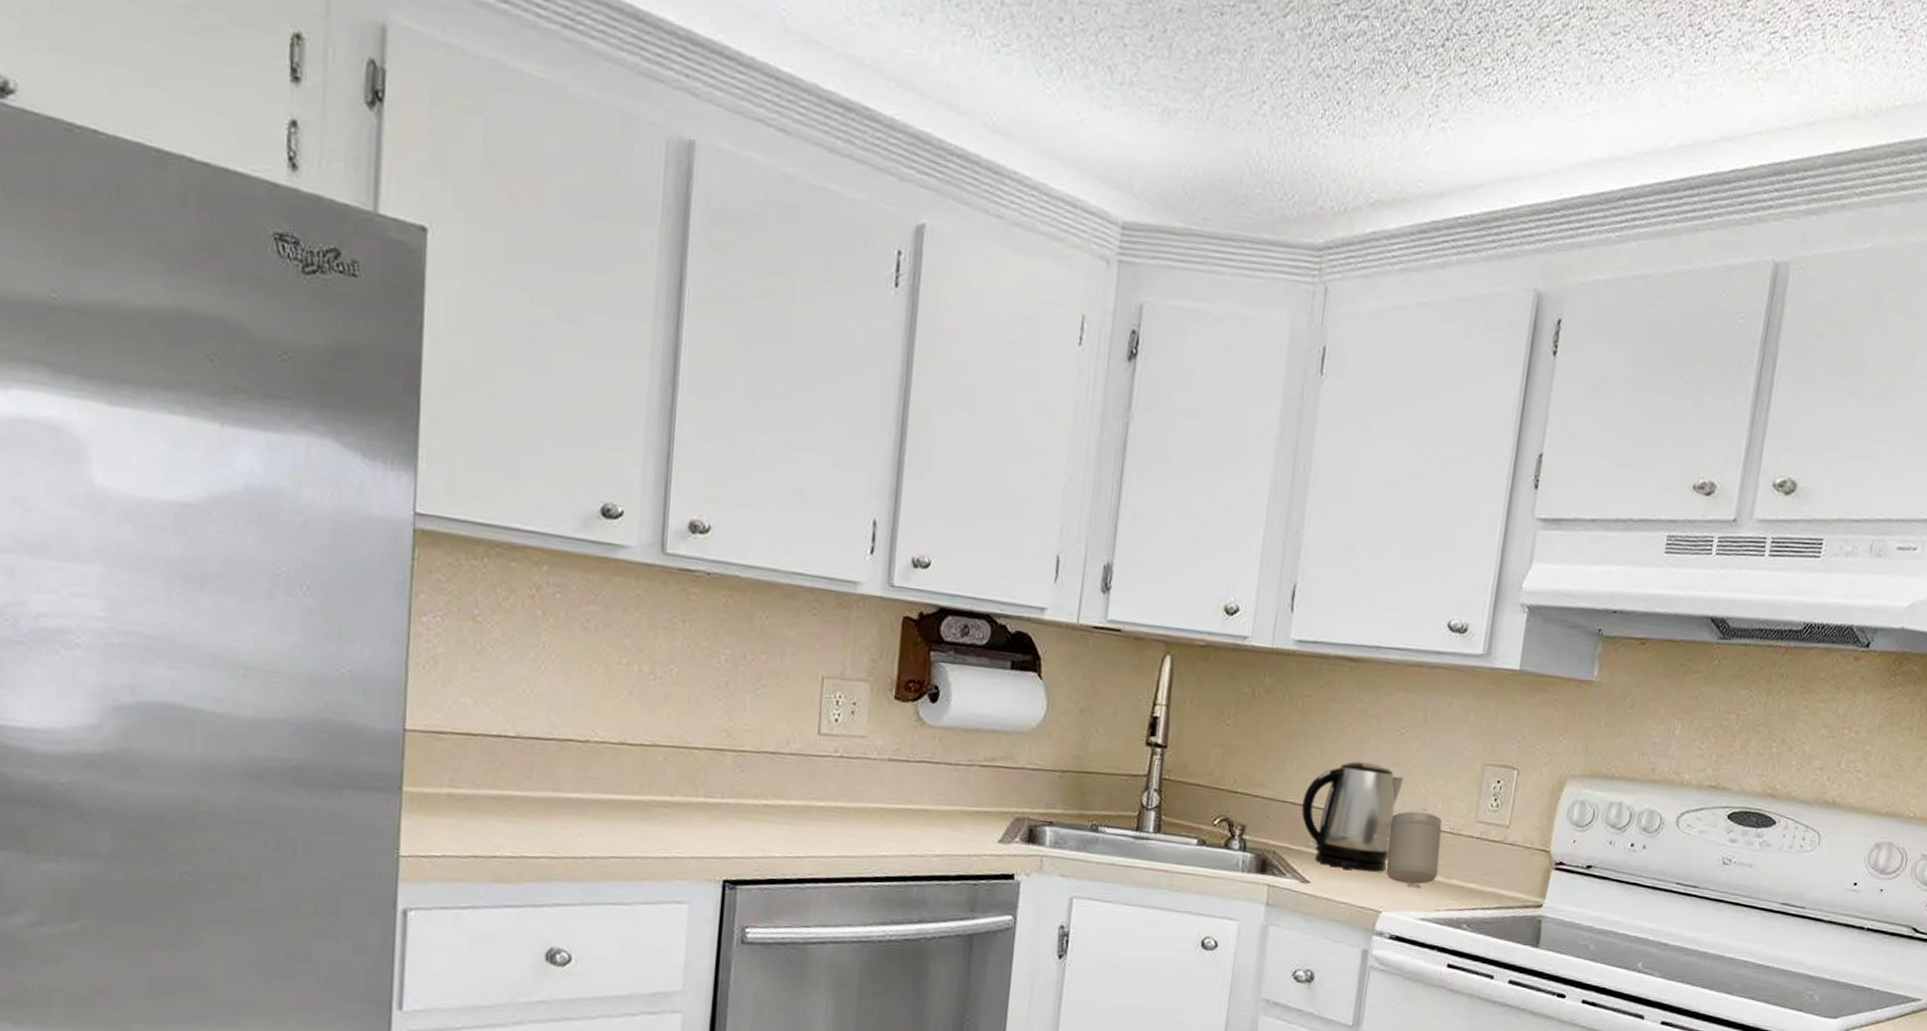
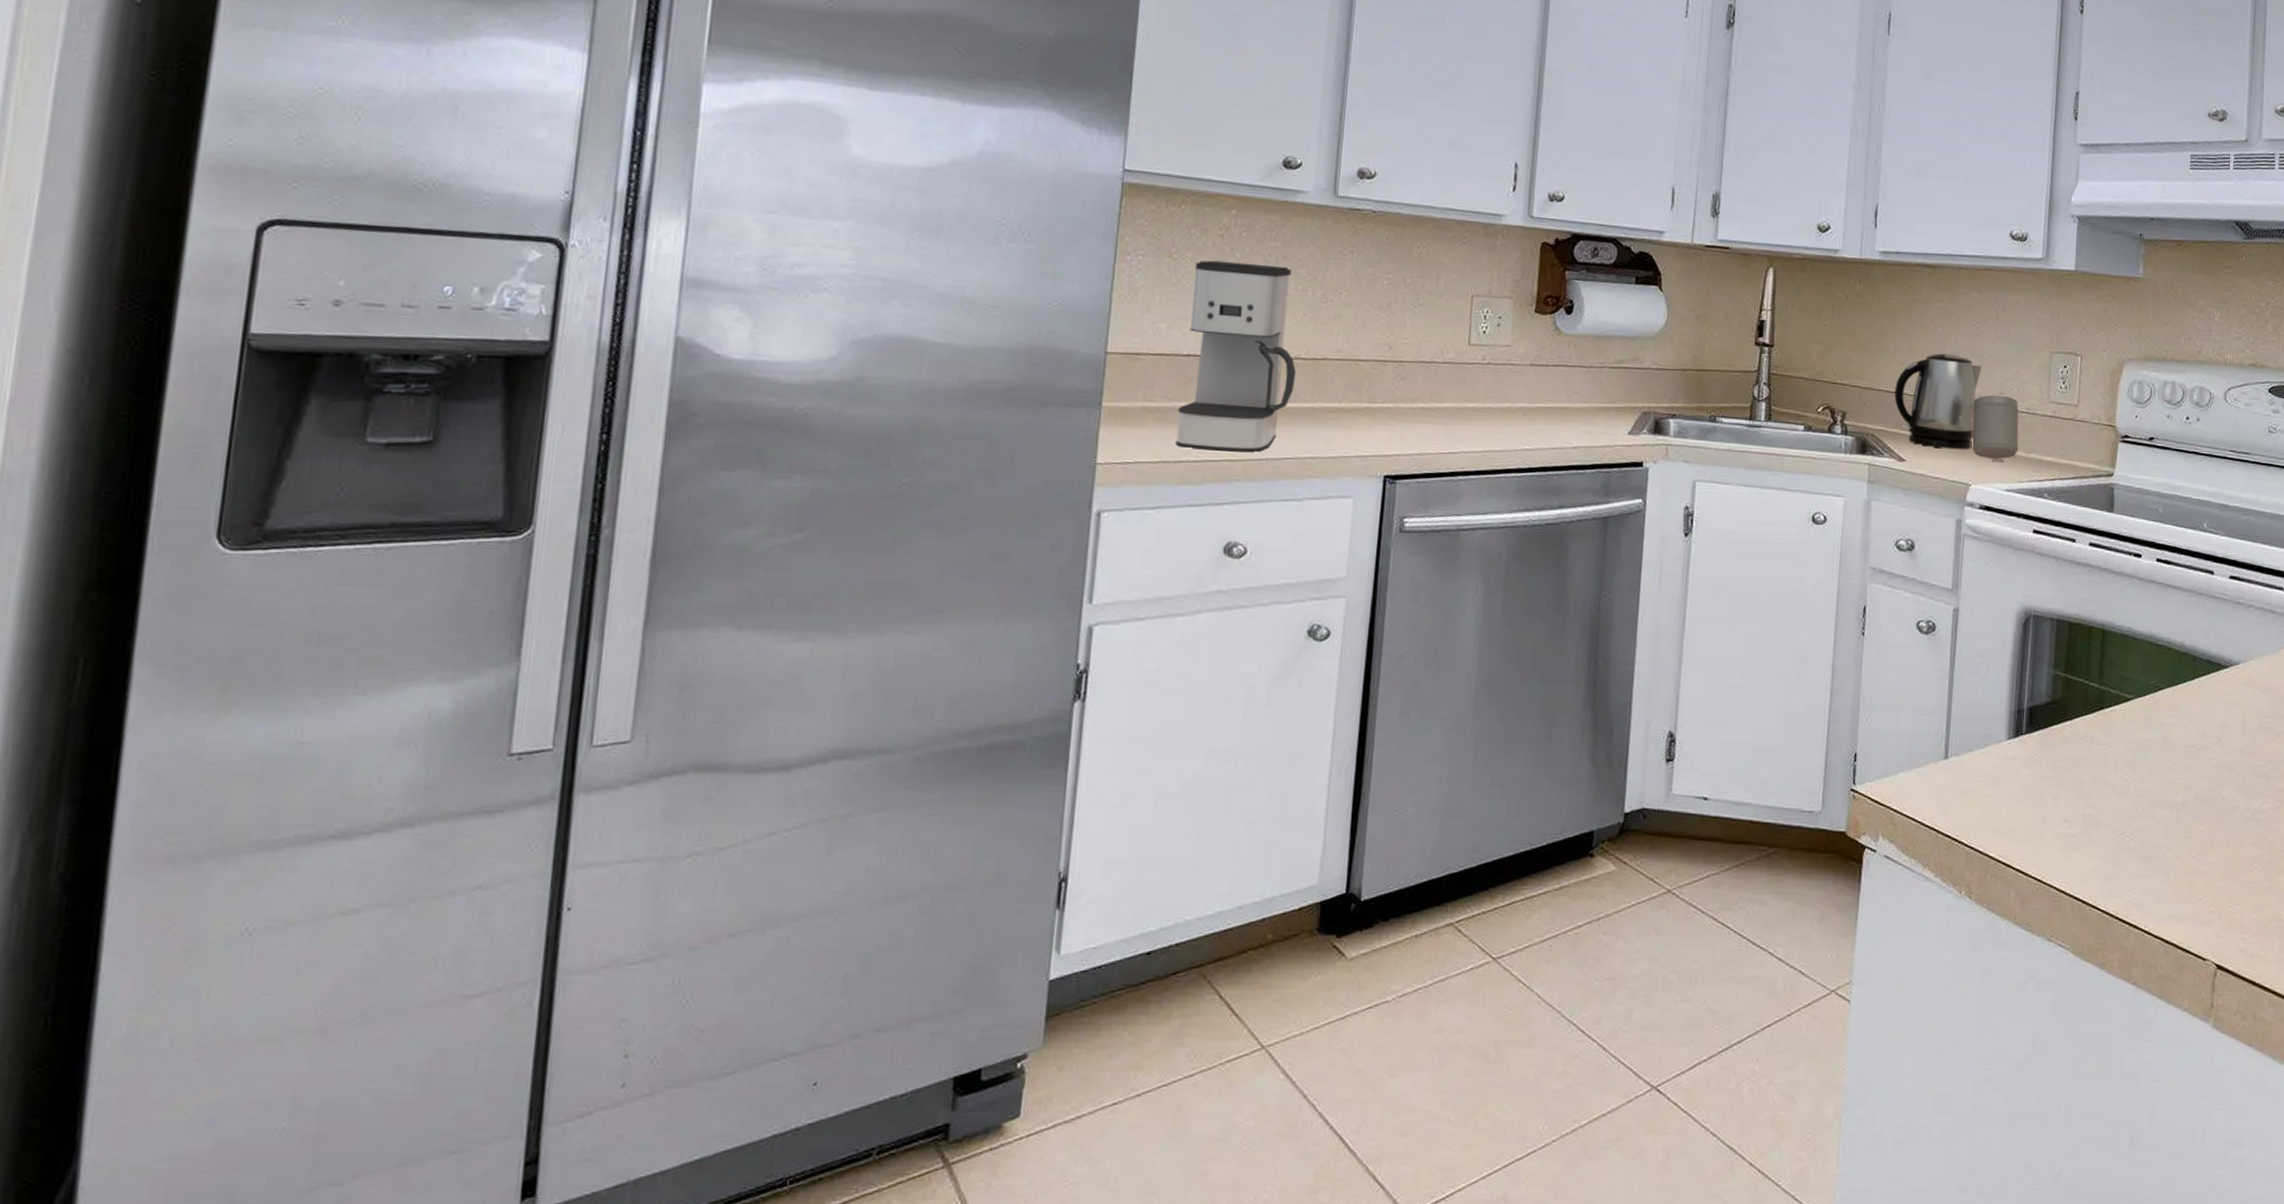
coffee maker: none [488,625,622,849] -> present [1176,260,1297,452]

